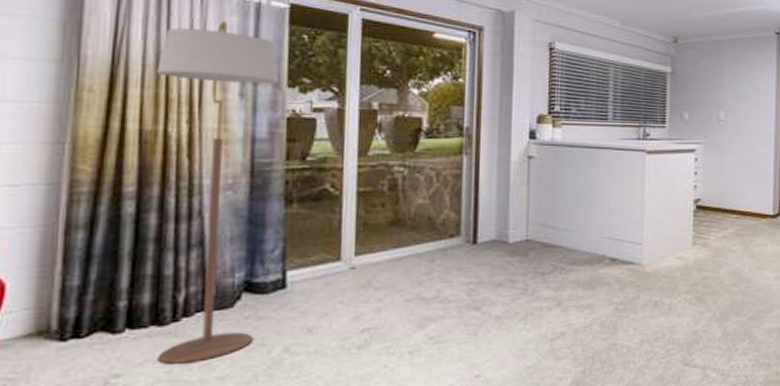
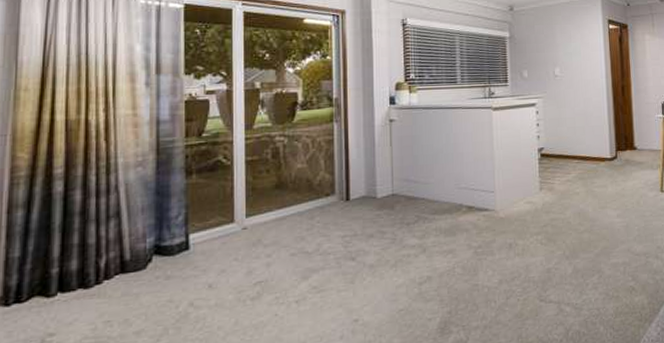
floor lamp: present [156,20,279,364] -> none [78,22,177,322]

